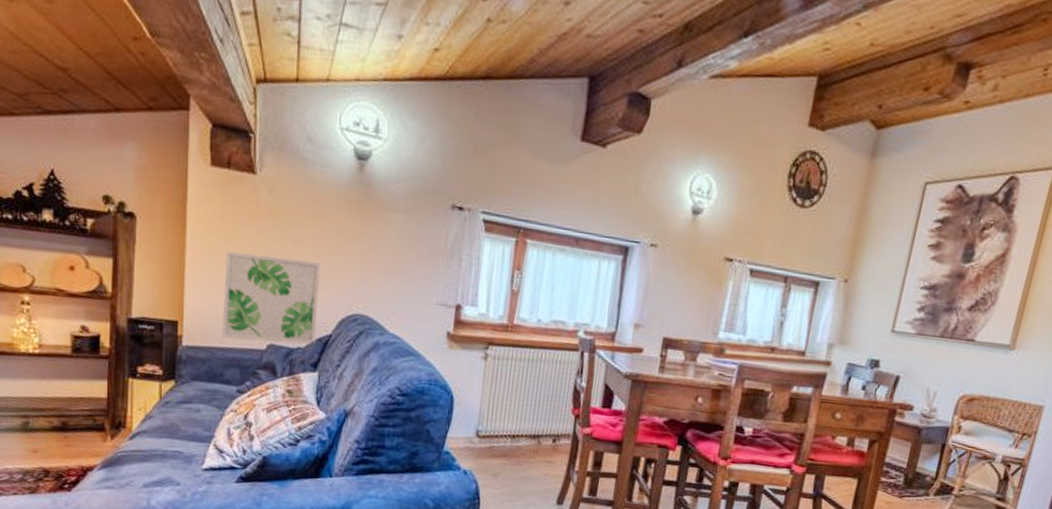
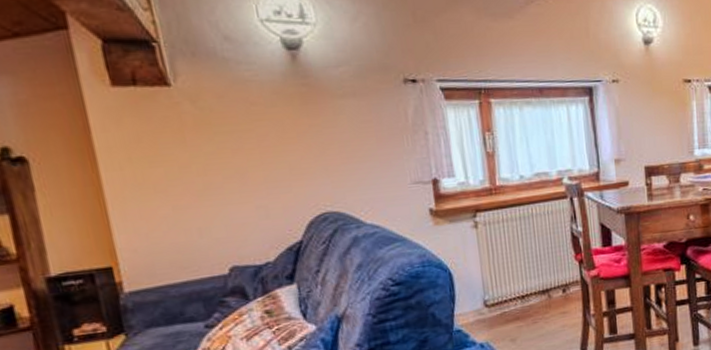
wall art: present [222,251,321,345] -> none [154,168,286,273]

